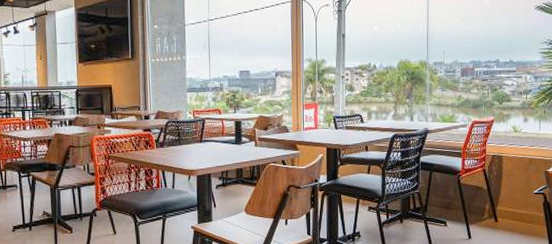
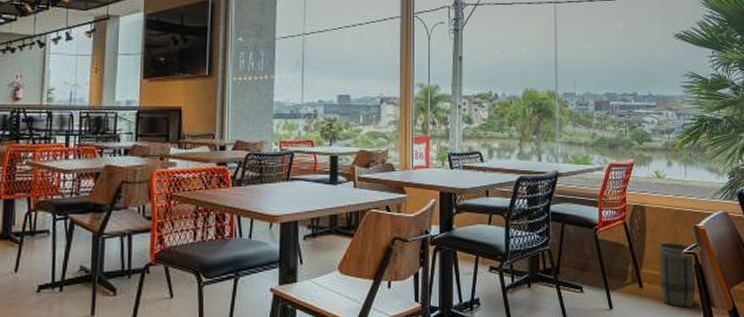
basket: none [513,185,544,237] -> present [659,243,696,308]

